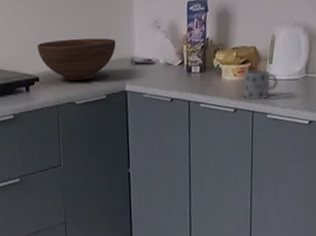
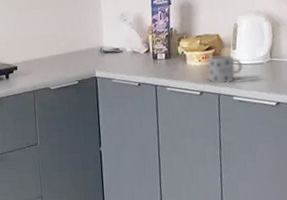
fruit bowl: present [37,38,116,81] -> none [15,31,86,69]

